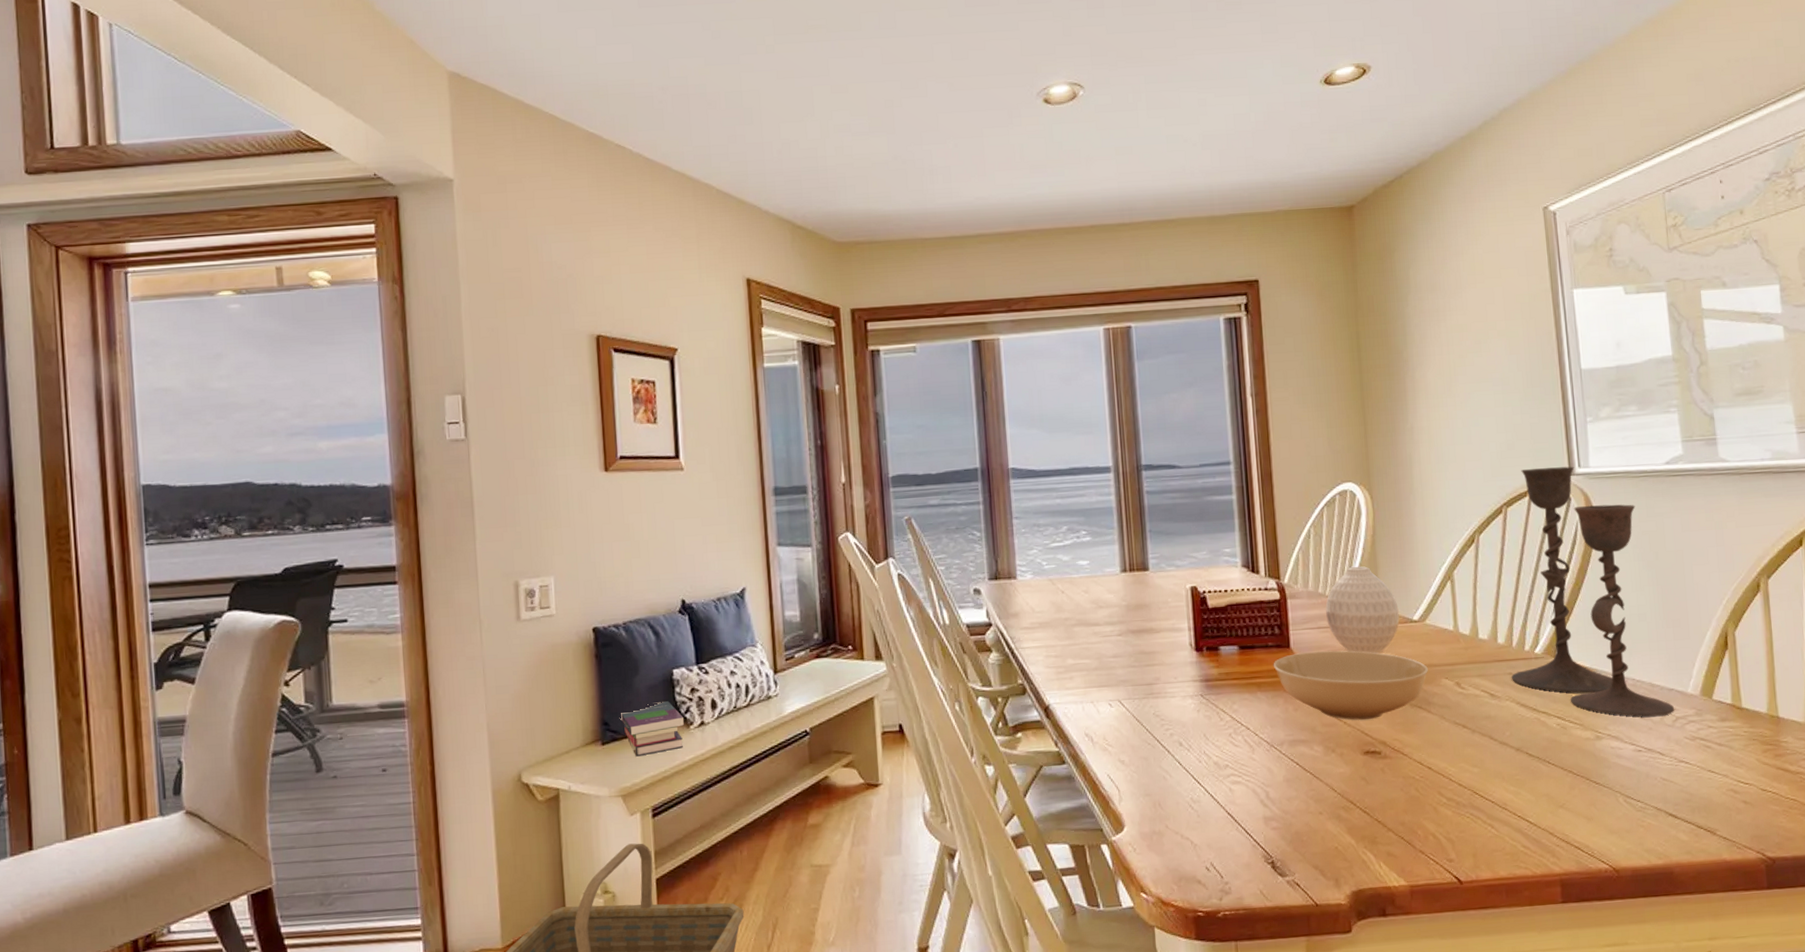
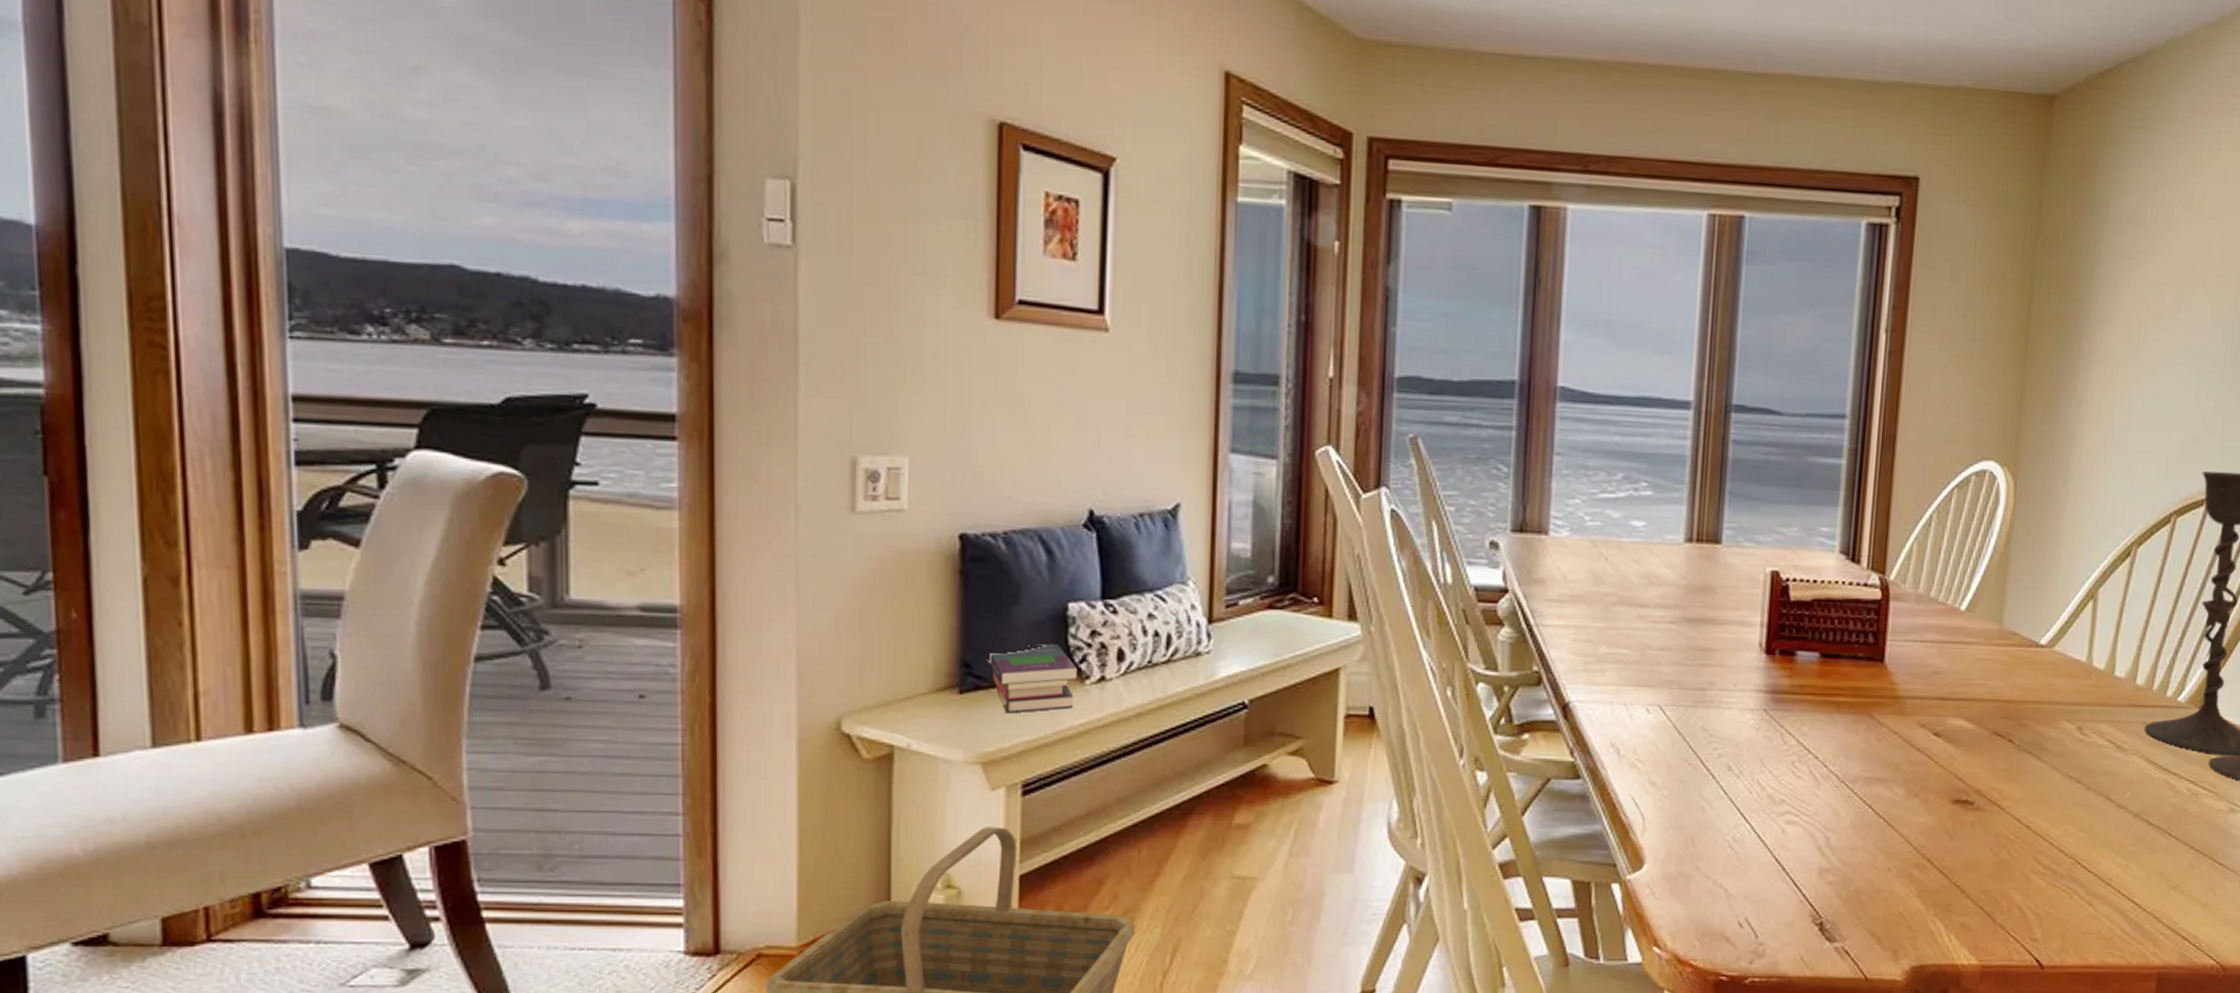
bowl: present [1273,650,1428,720] -> none [1859,670,2047,761]
vase: present [1325,566,1400,654] -> none [1934,568,2025,681]

